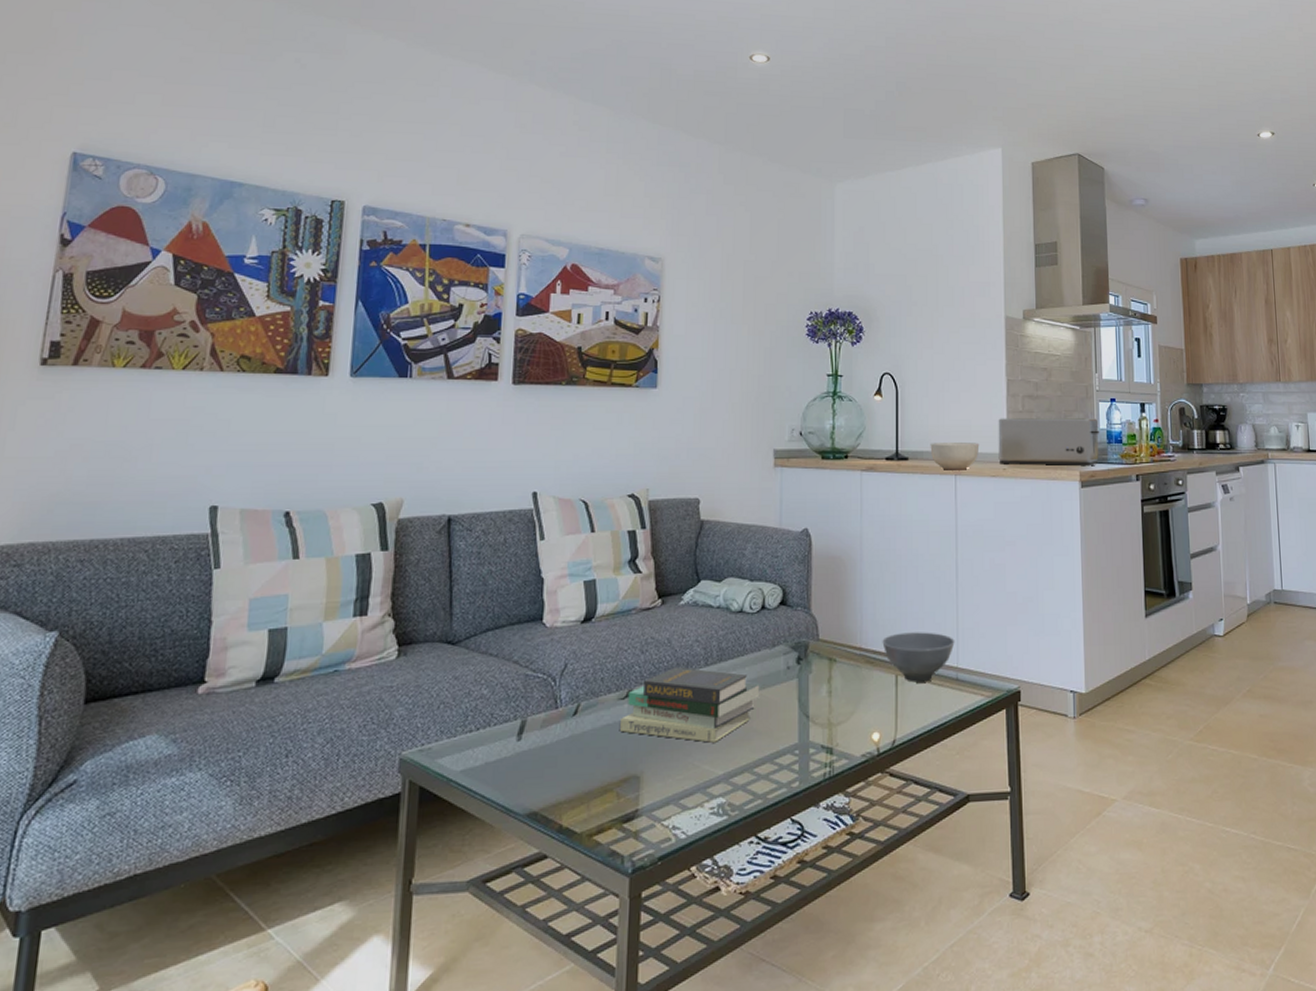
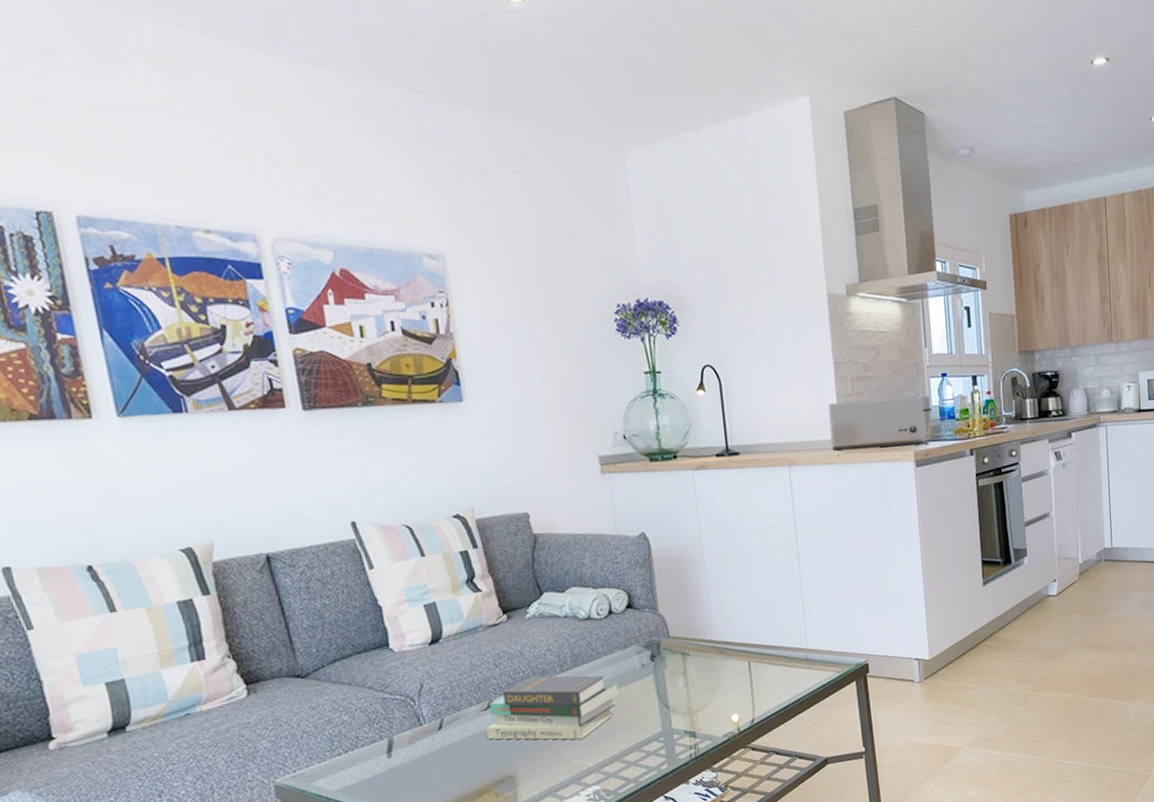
bowl: present [882,632,955,683] -> none [732,619,803,667]
bowl: present [930,443,980,470] -> none [760,431,811,462]

